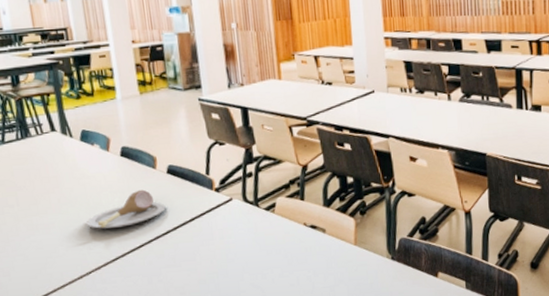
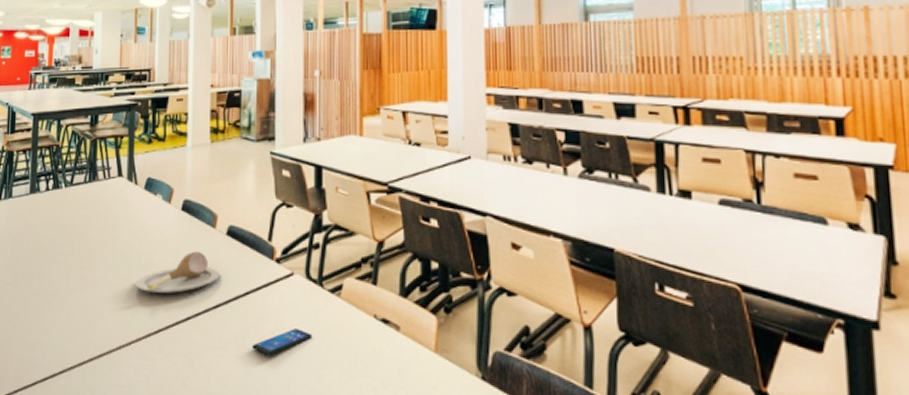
smartphone: none [202,242,254,266] -> present [252,329,313,356]

